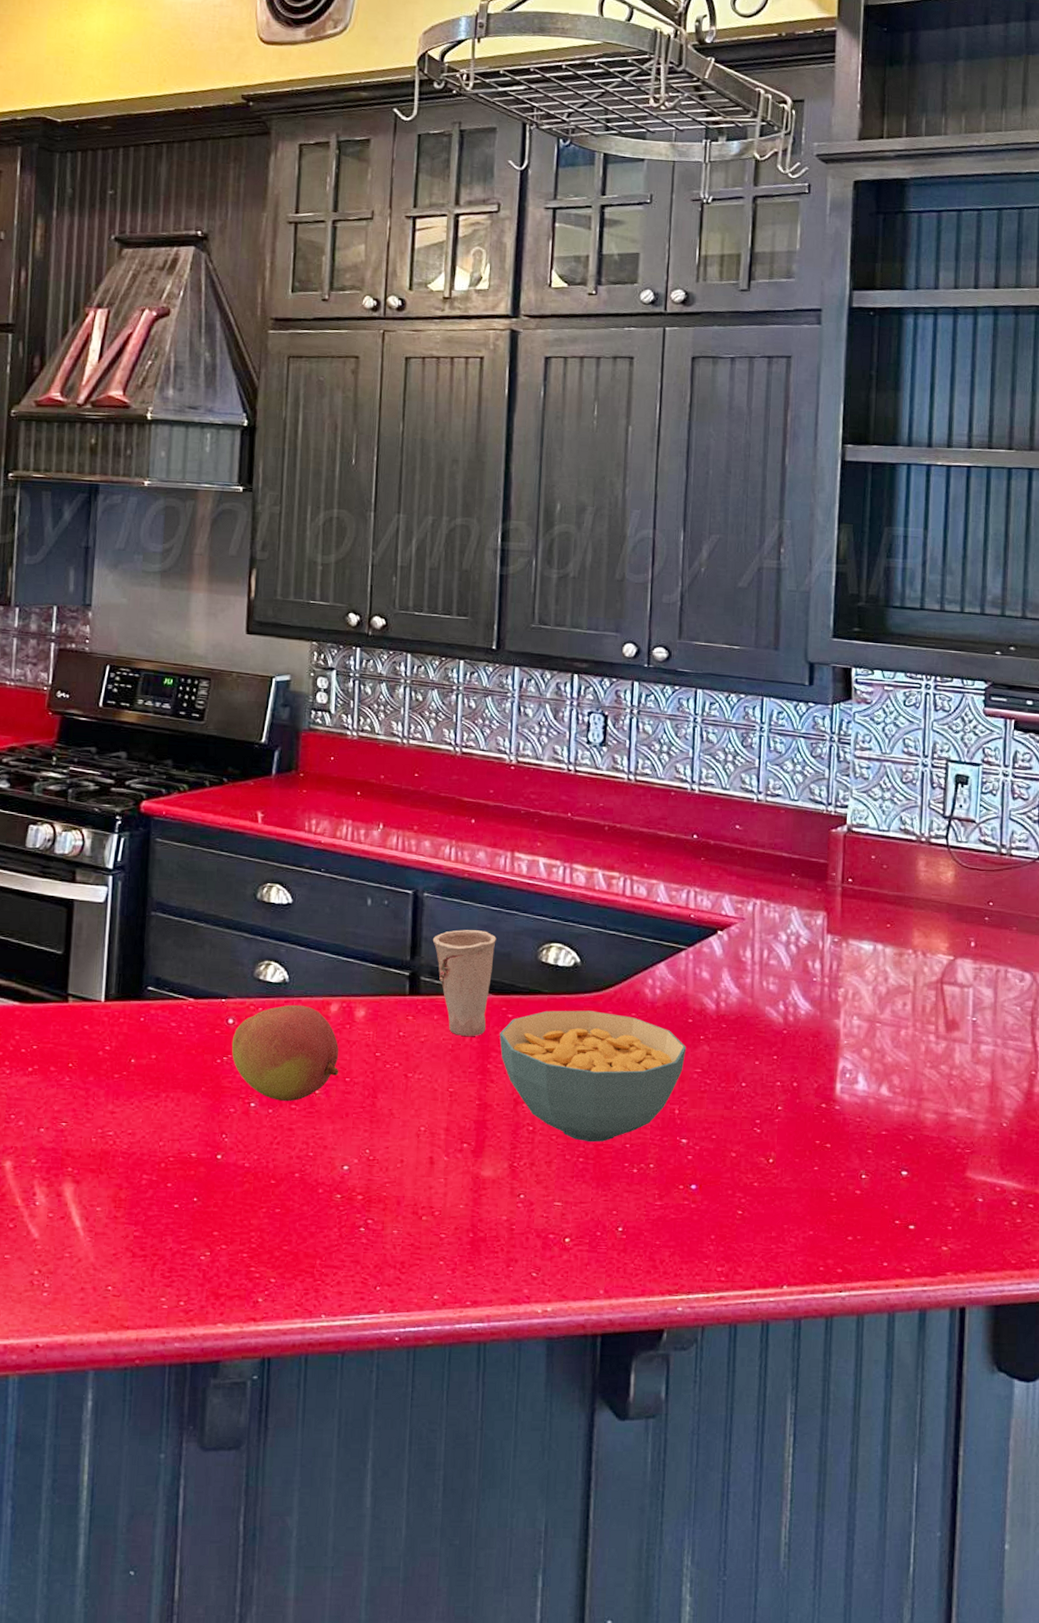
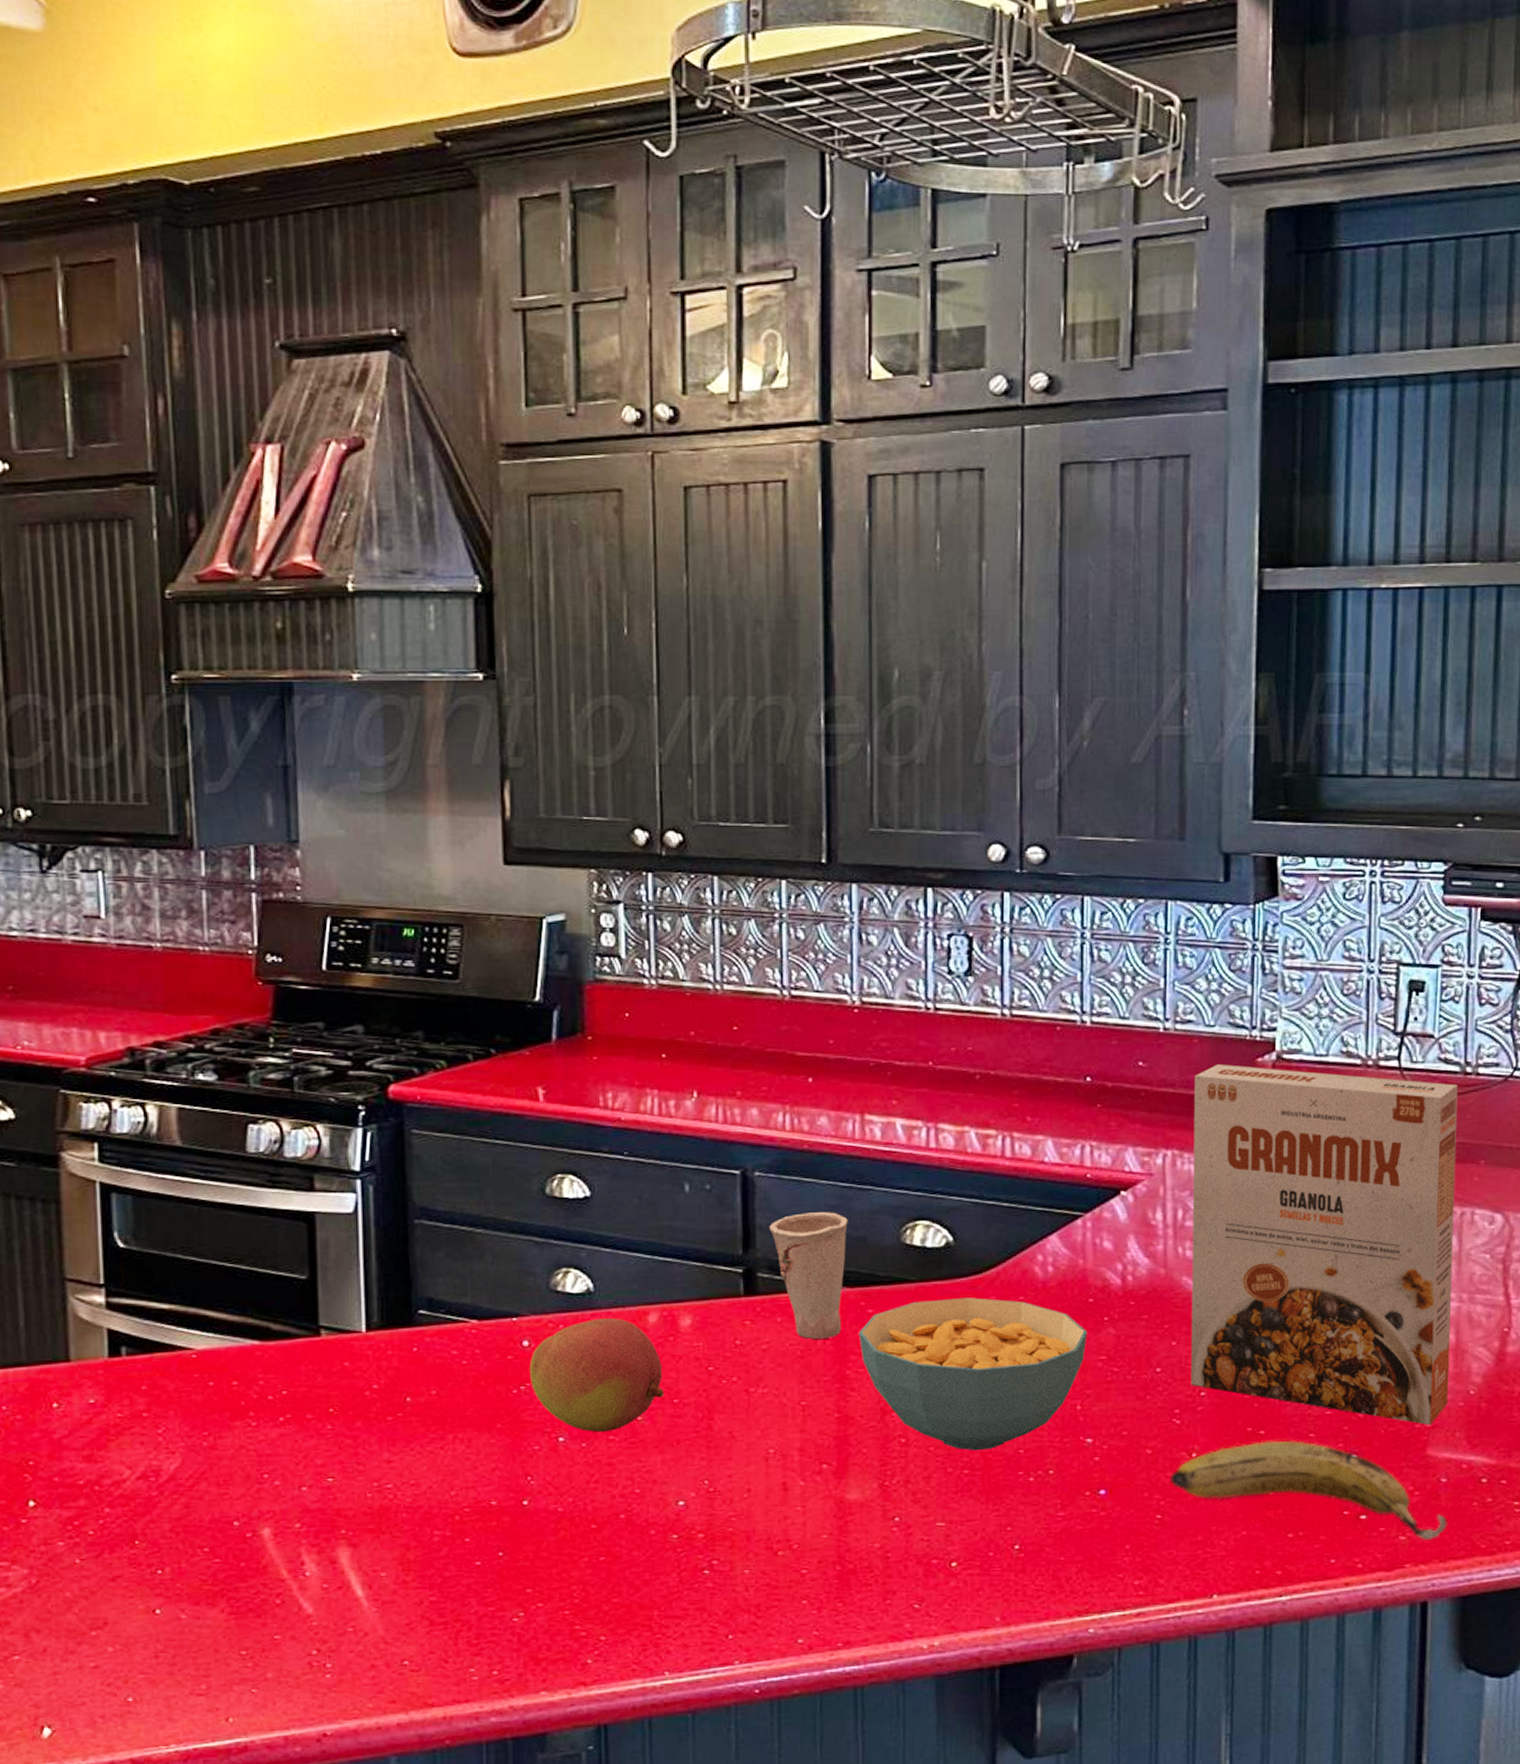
fruit: none [750,1153,984,1252] -> present [1169,1440,1448,1540]
cereal box: none [770,832,995,1150] -> present [1191,1064,1458,1425]

